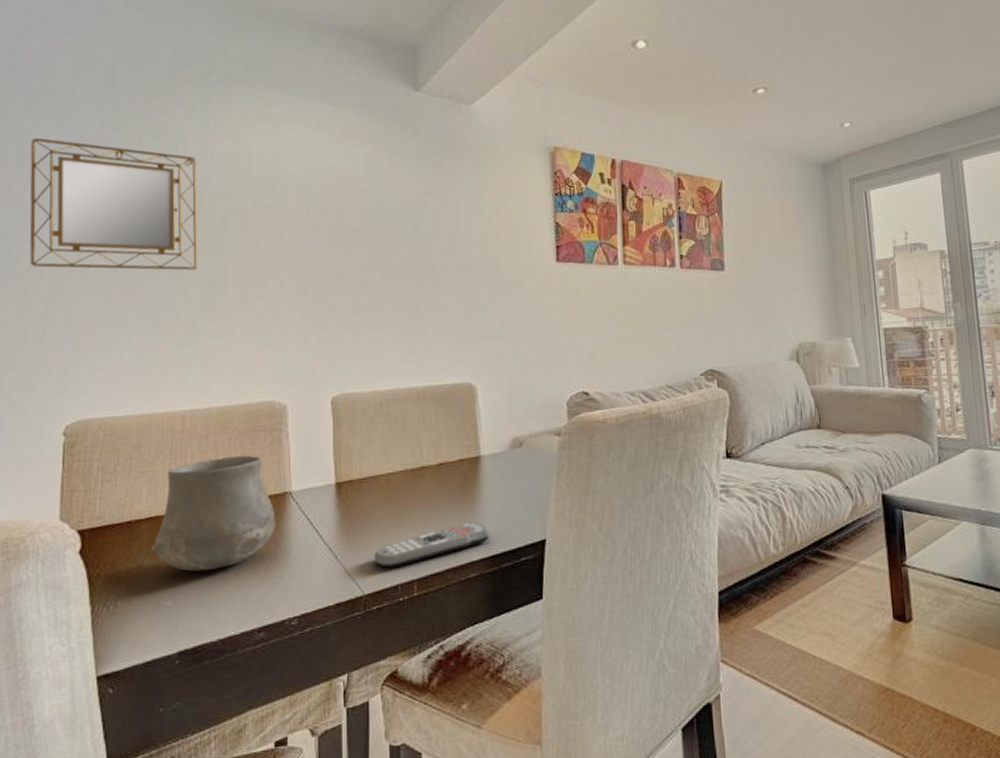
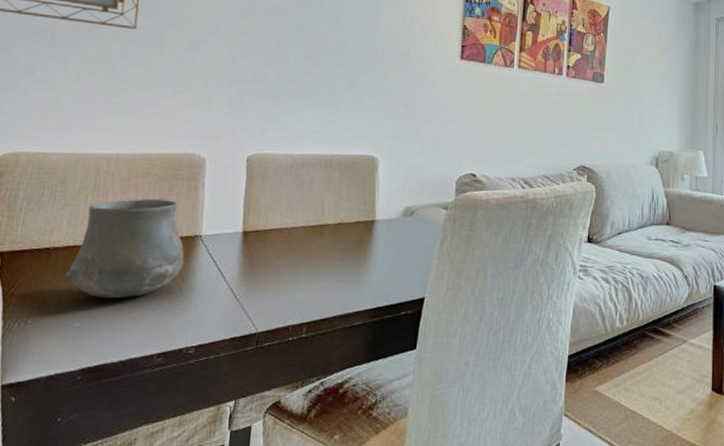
remote control: present [374,521,491,568] -> none [270,276,377,311]

